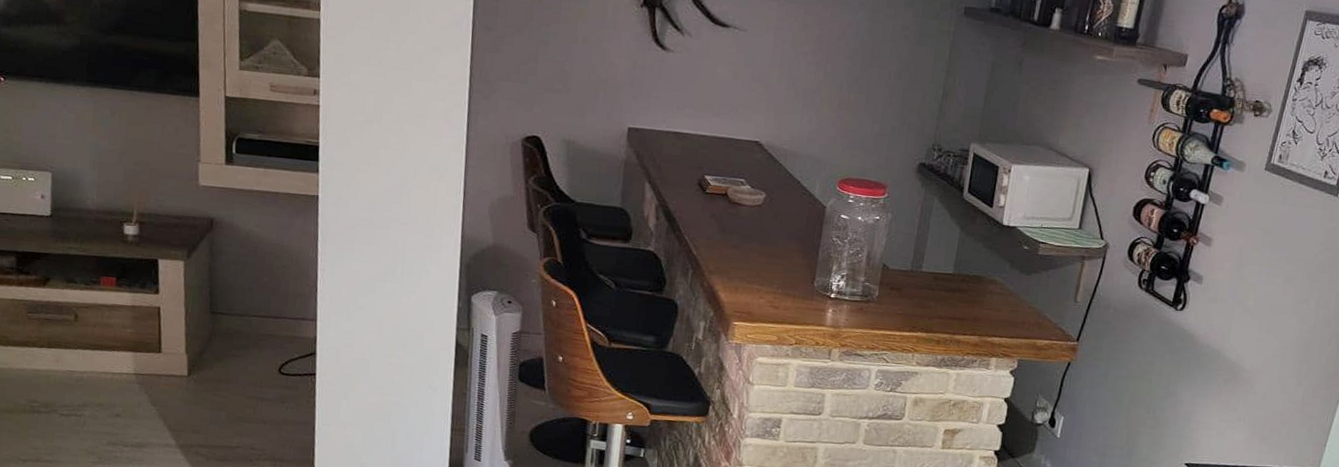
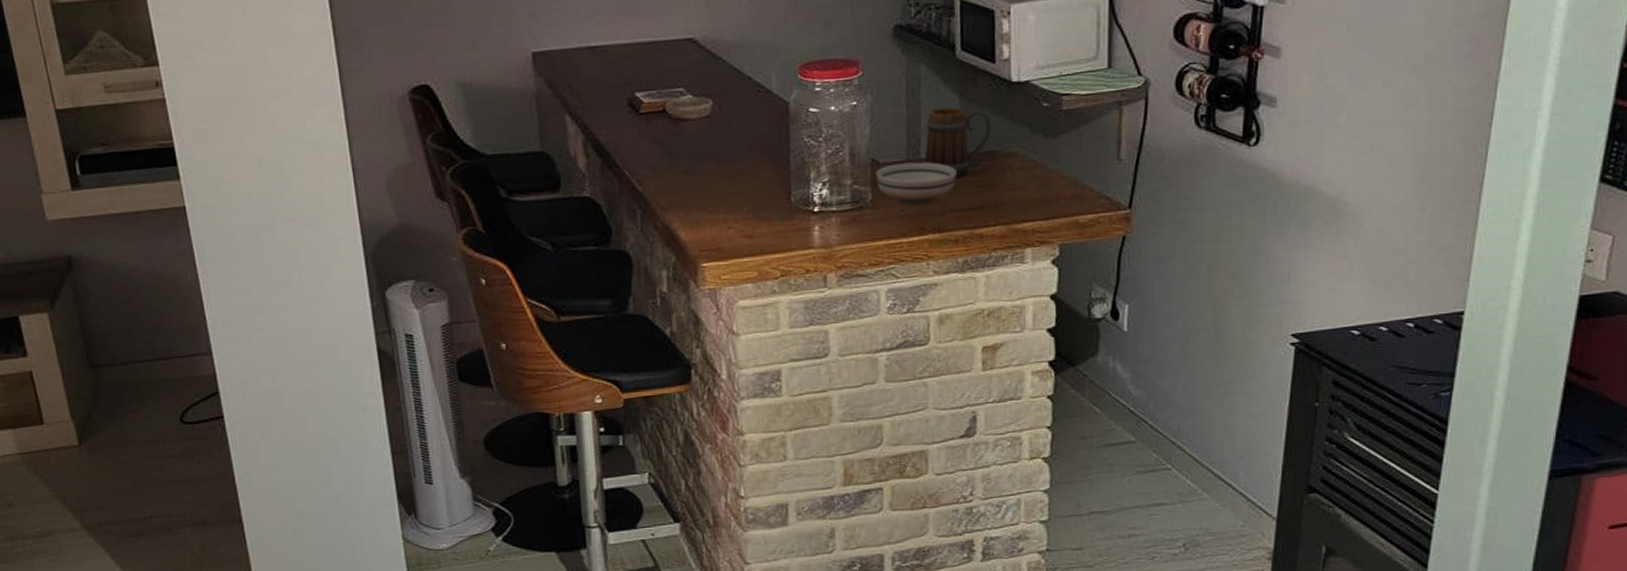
bowl: none [883,271,948,308] -> present [876,162,957,205]
beer mug: none [923,234,982,292] -> present [922,107,991,177]

